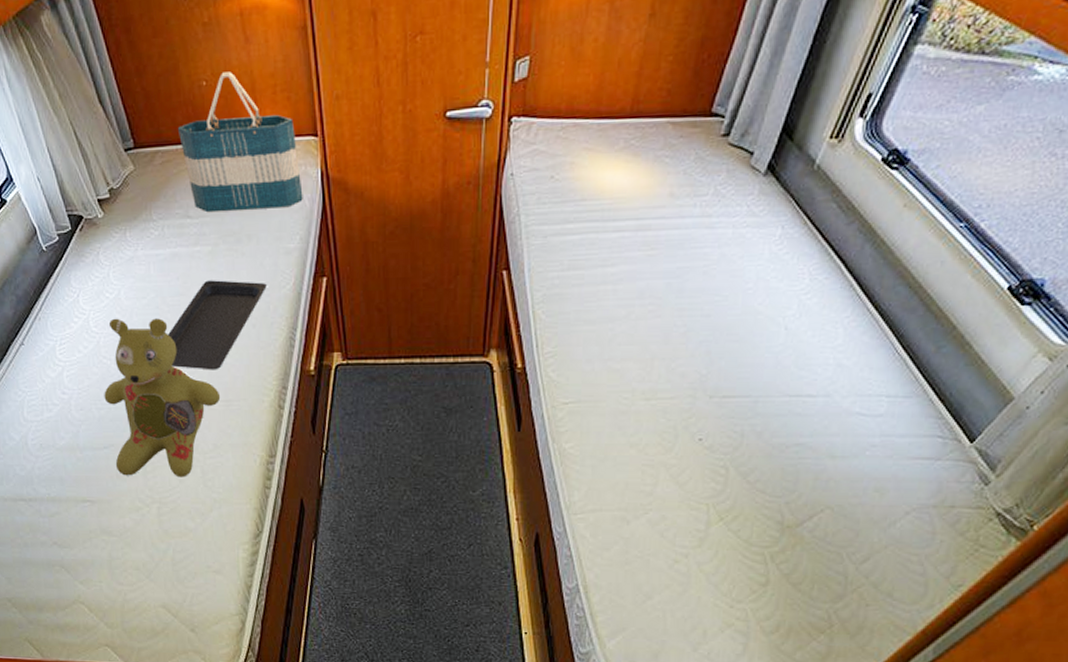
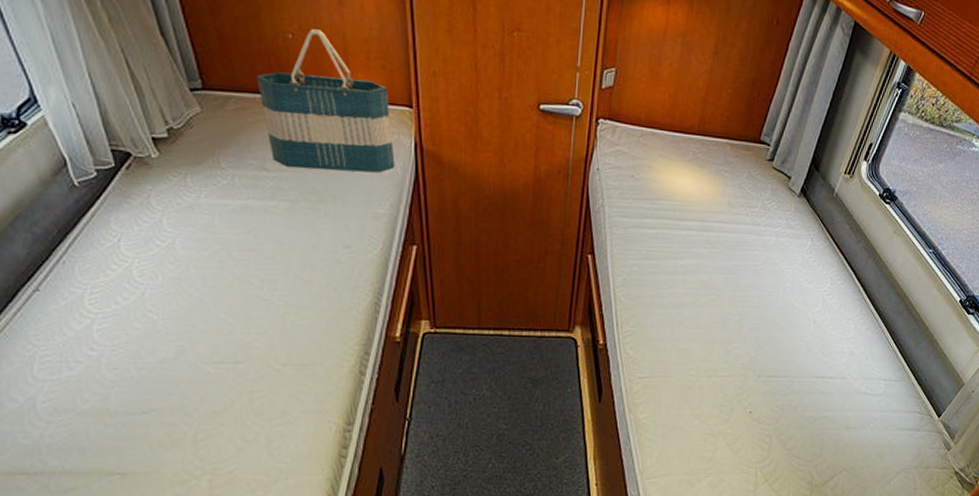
stuffed bear: present [104,318,221,478] -> none [147,268,293,446]
serving tray: present [167,280,267,370] -> none [232,237,351,332]

